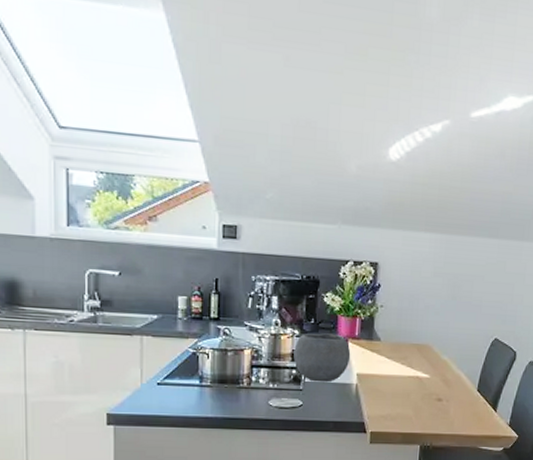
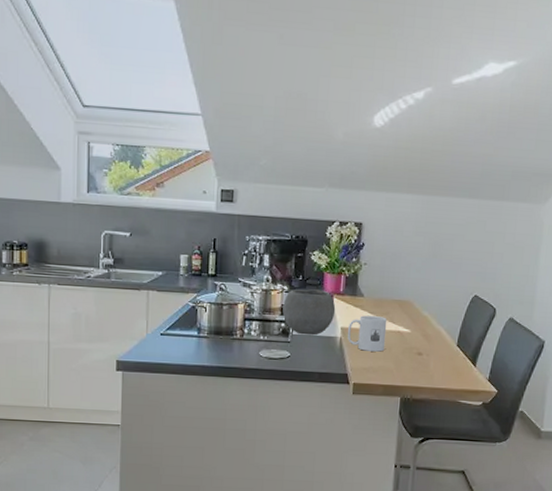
mug: none [363,360,406,398] -> present [347,315,387,352]

